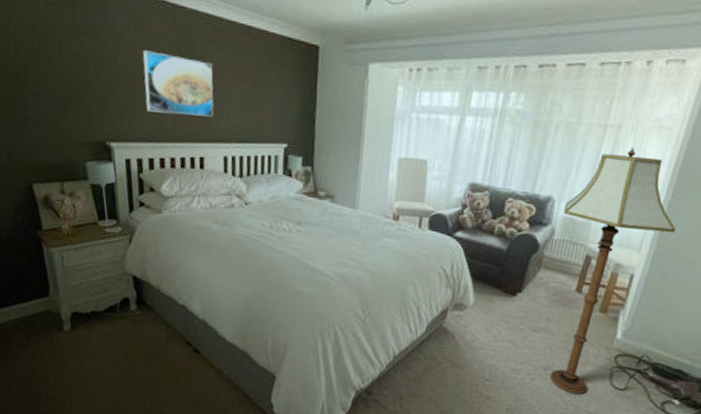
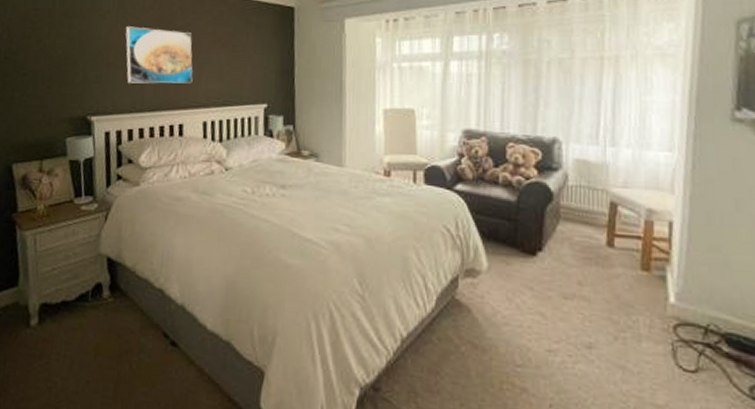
floor lamp: present [549,148,676,395] -> none [573,79,710,382]

